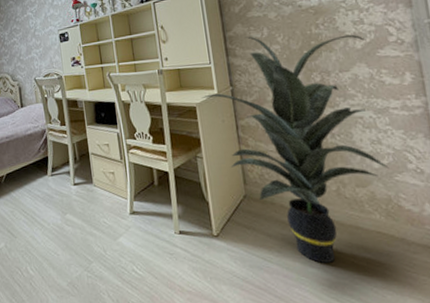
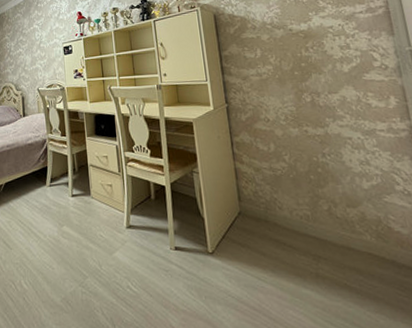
indoor plant: present [201,34,389,263] -> none [198,56,378,284]

